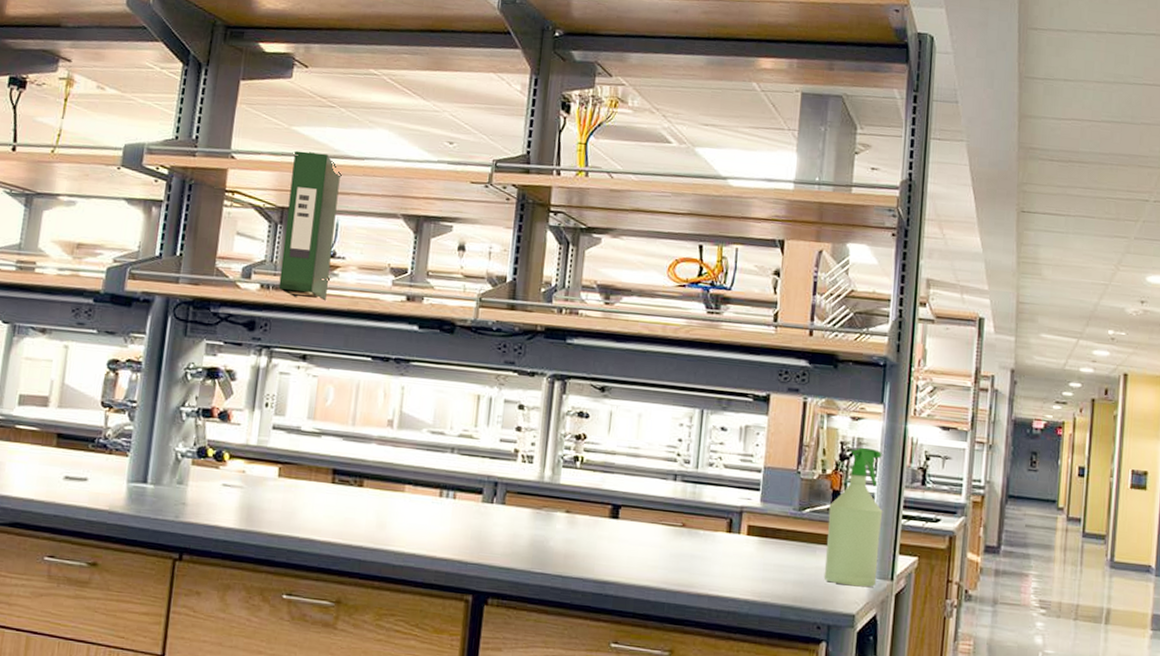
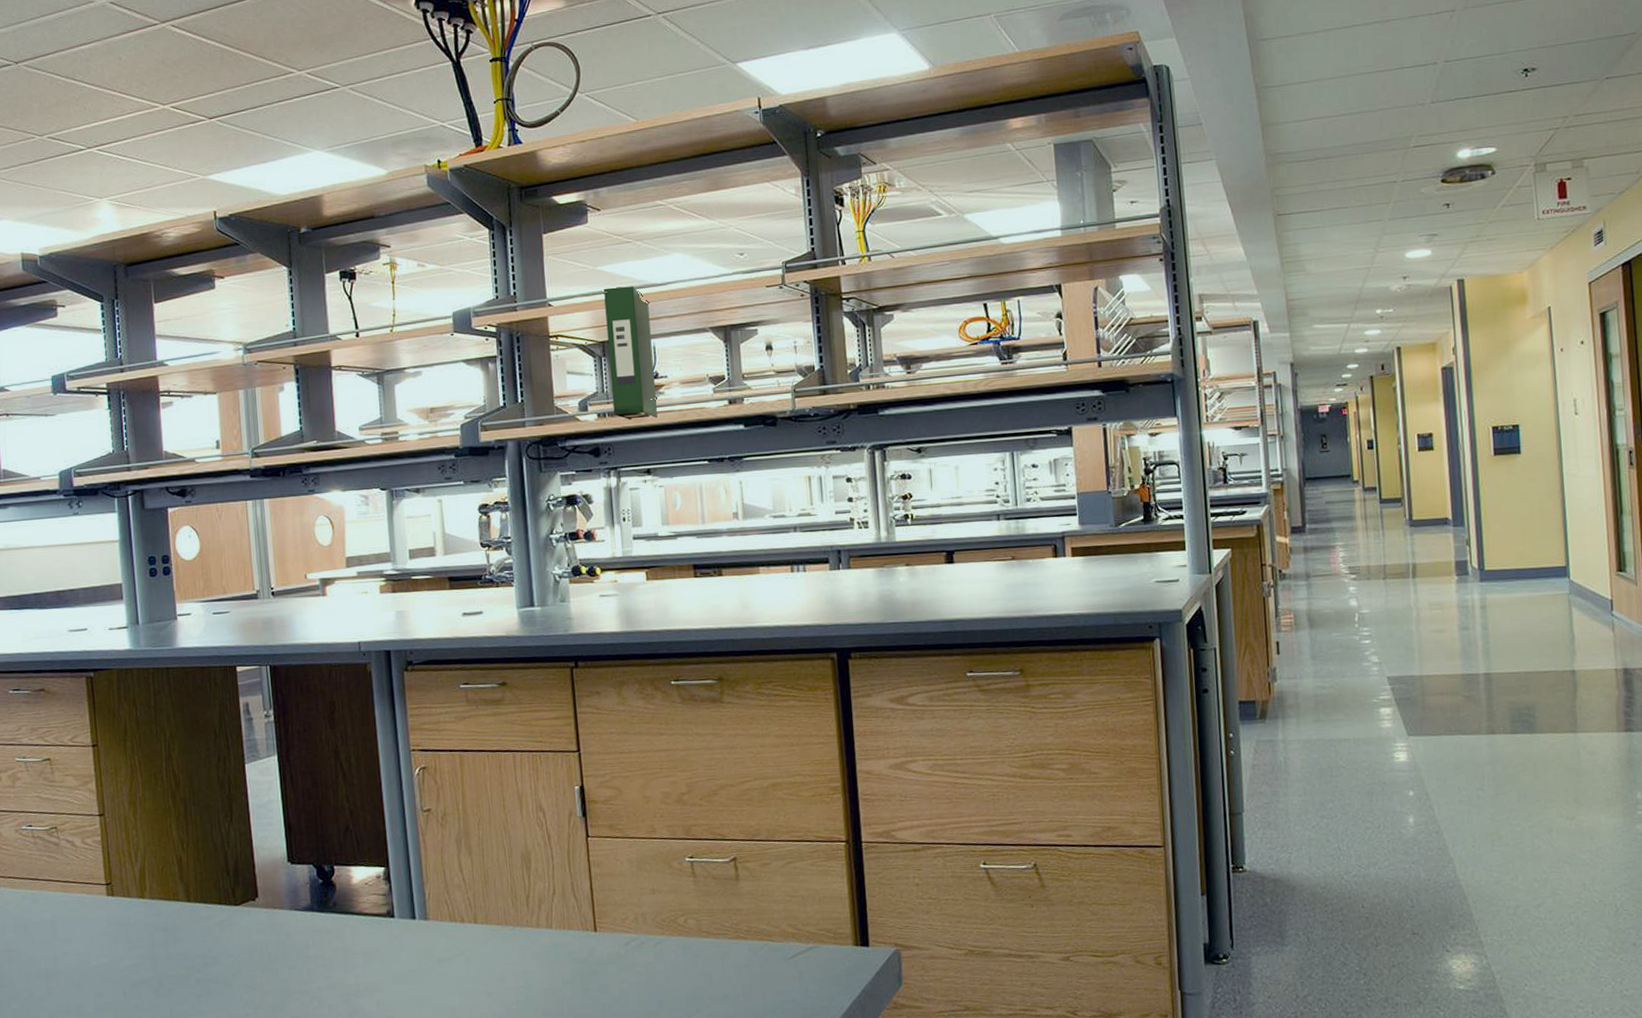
spray bottle: present [823,447,883,587] -> none [1142,459,1197,585]

